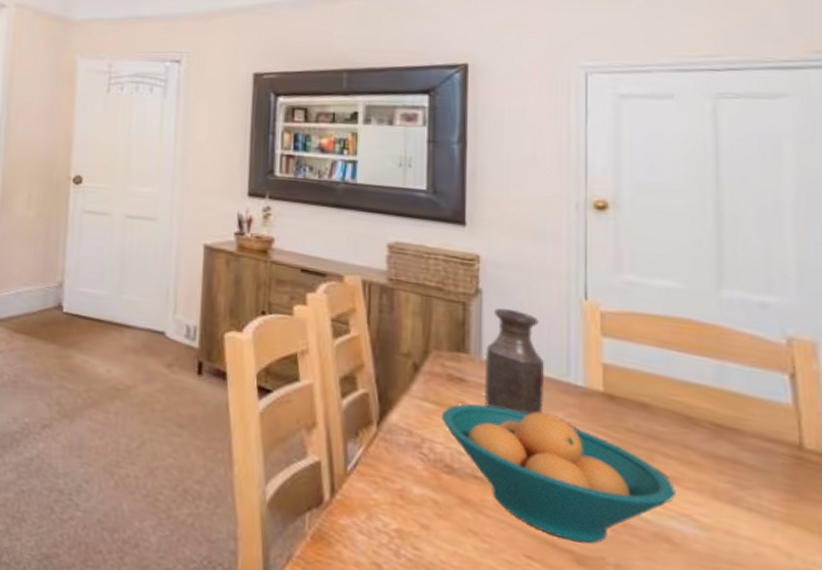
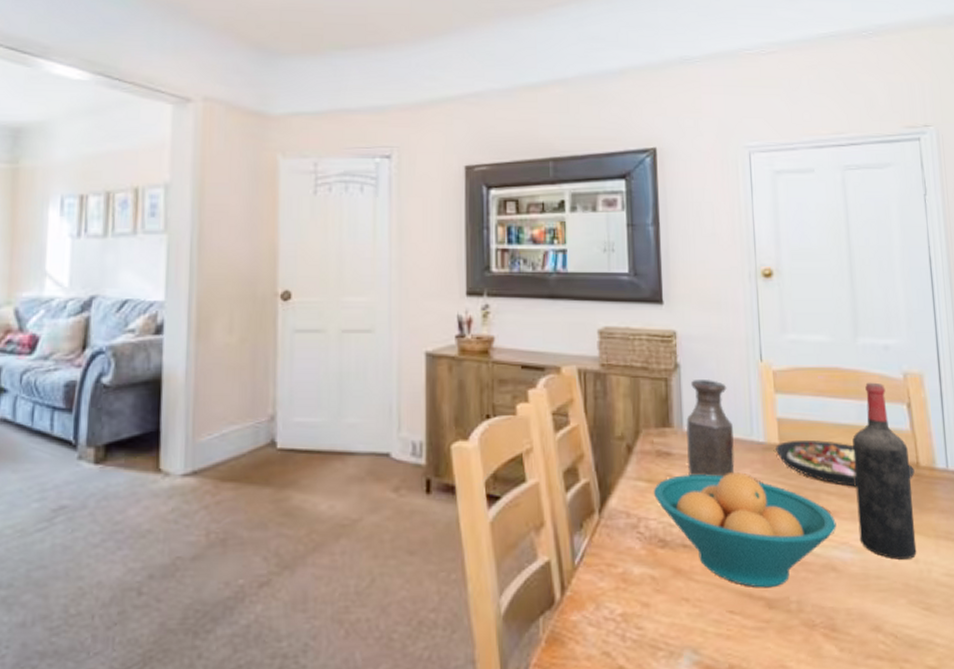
plate: none [598,390,795,462] -> present [776,440,915,487]
wine bottle: none [706,341,792,552] -> present [852,382,917,560]

